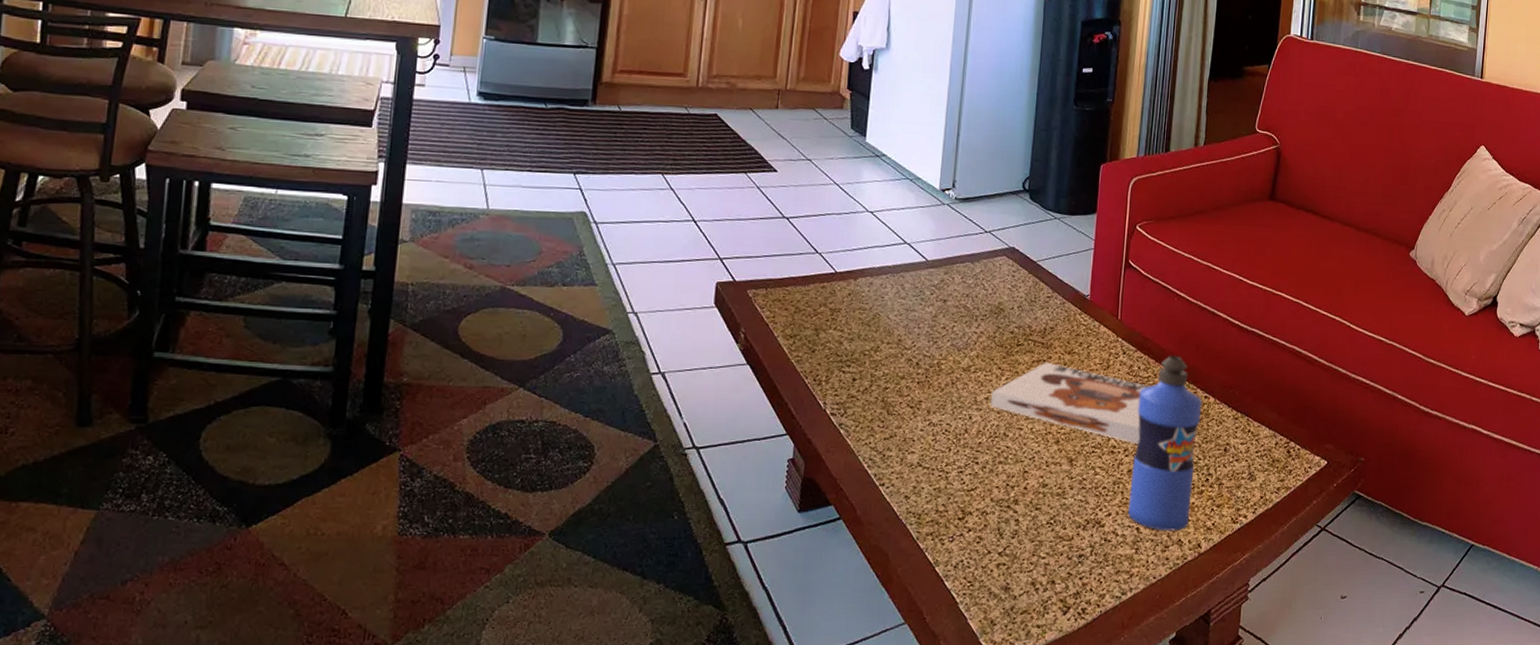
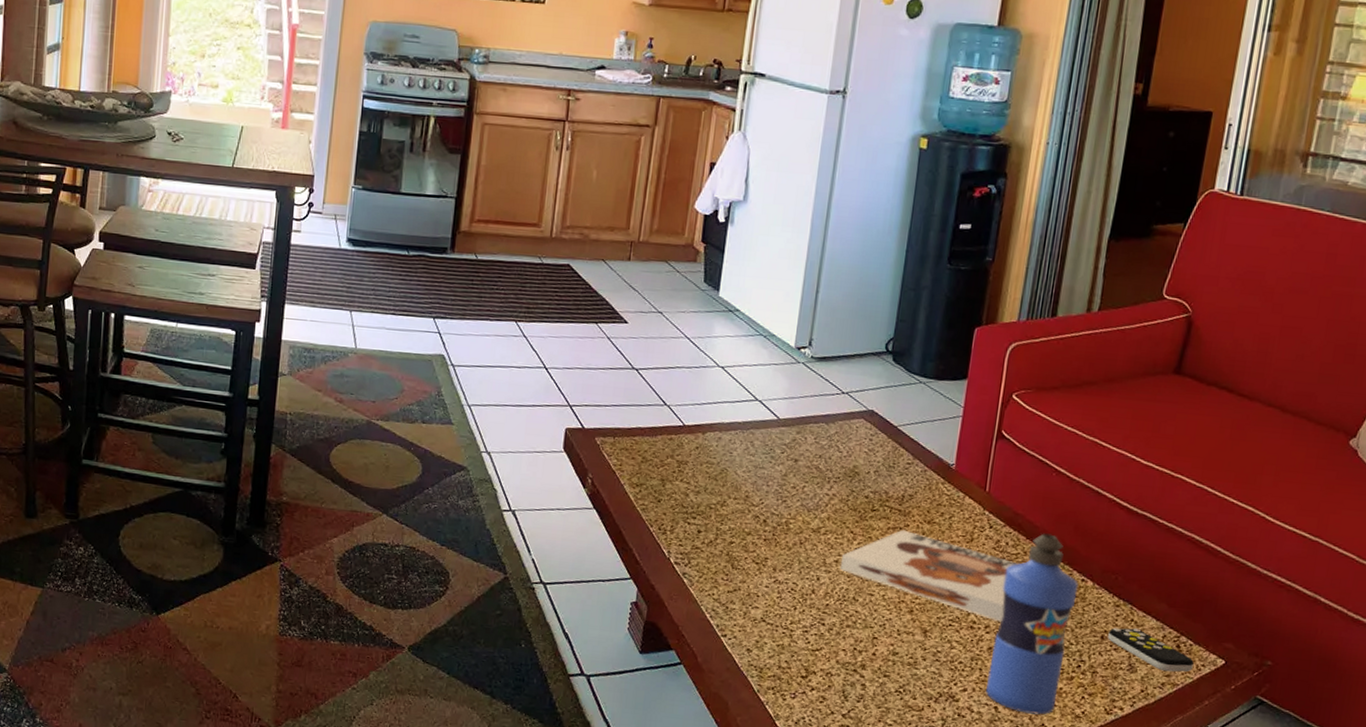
remote control: none [1230,438,1302,477] -> present [1108,627,1194,672]

